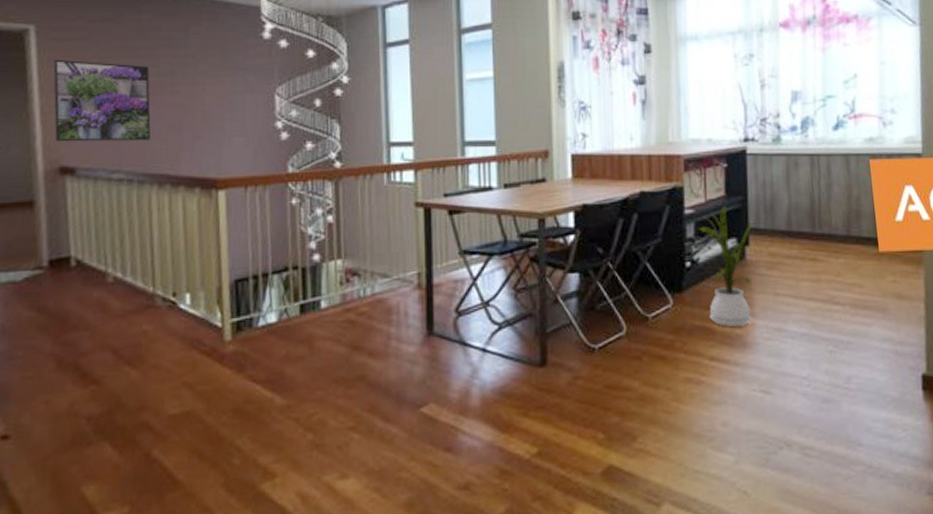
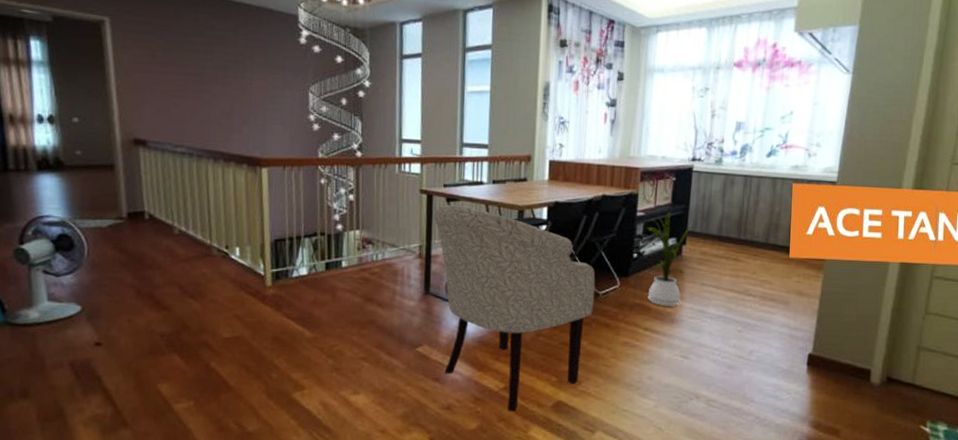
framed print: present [53,59,151,142] -> none [126,48,208,123]
chair: none [433,217,643,485] -> present [433,204,596,411]

